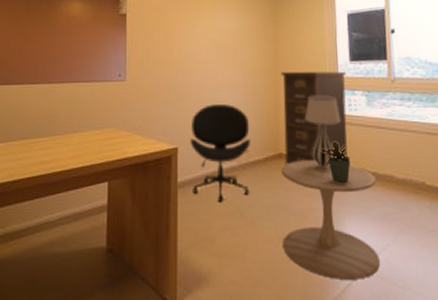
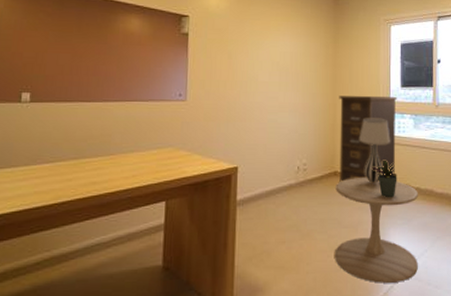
office chair: present [190,104,251,202] -> none [250,125,309,218]

